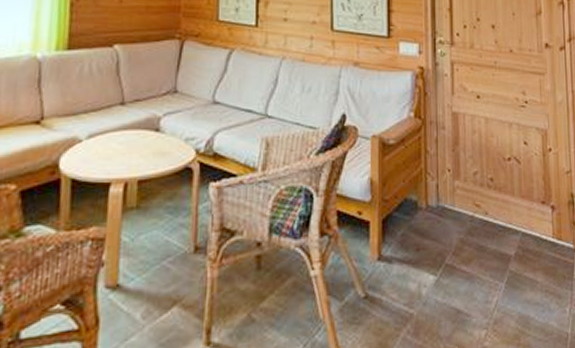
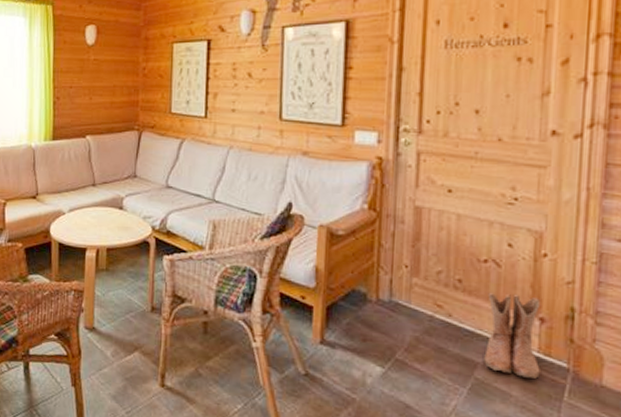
boots: none [513,186,556,263] -> present [484,292,541,379]

